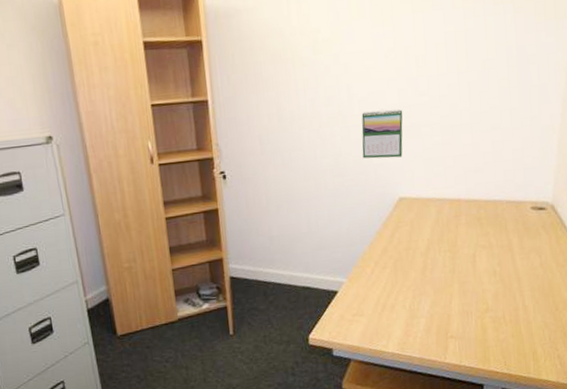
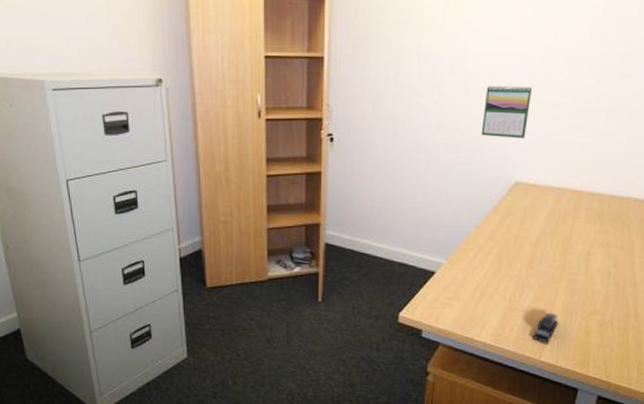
stapler: none [434,315,458,345] -> present [532,312,559,343]

